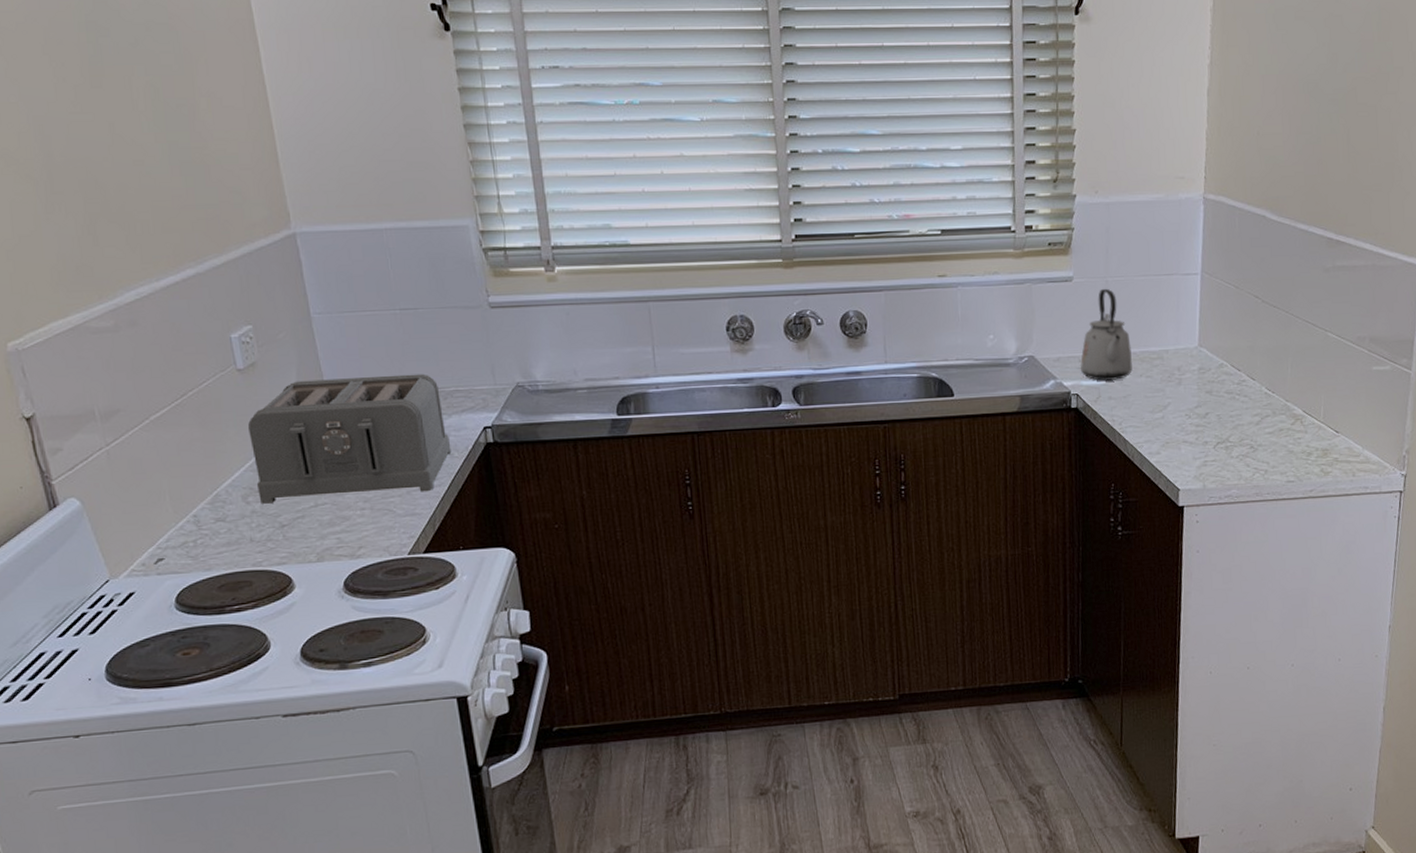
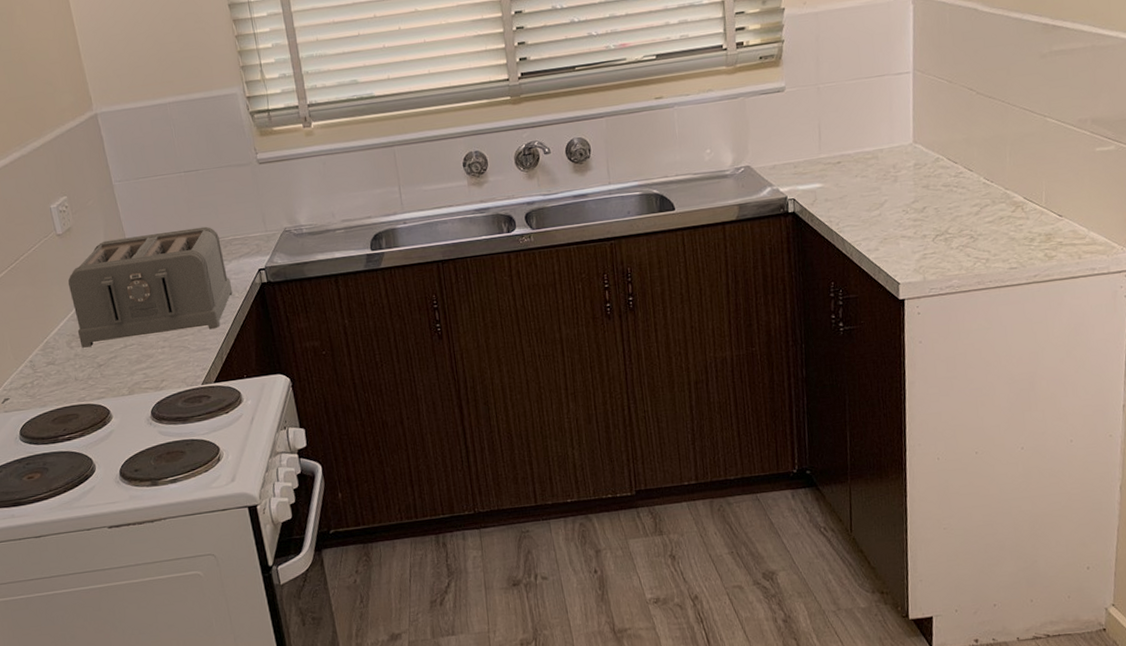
kettle: present [1080,288,1133,381] -> none [795,95,848,184]

